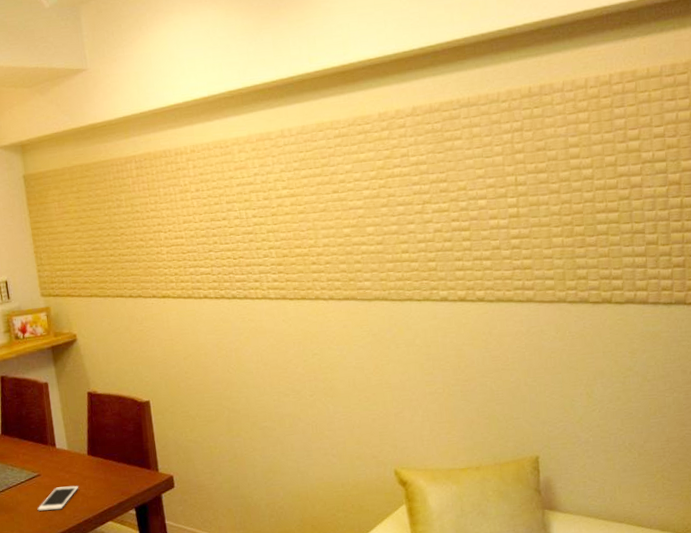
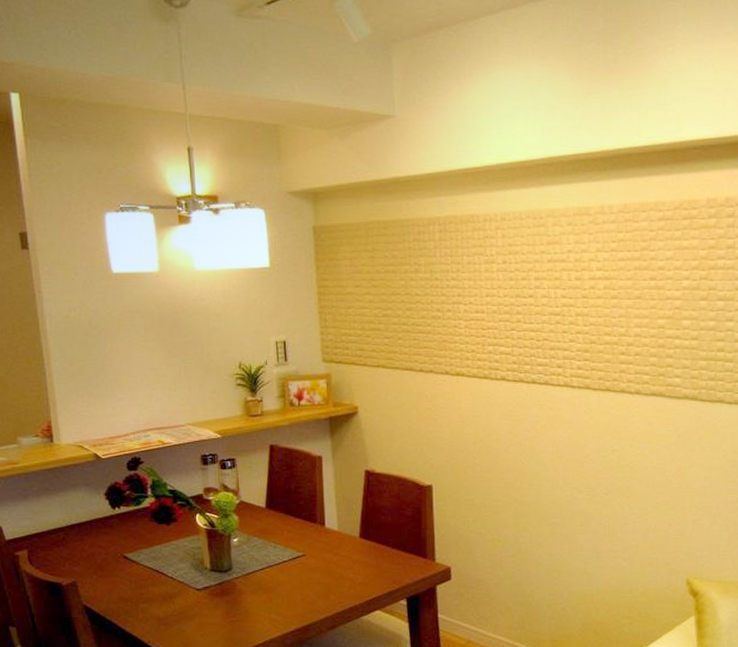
cell phone: present [37,485,78,511] -> none [299,569,346,594]

